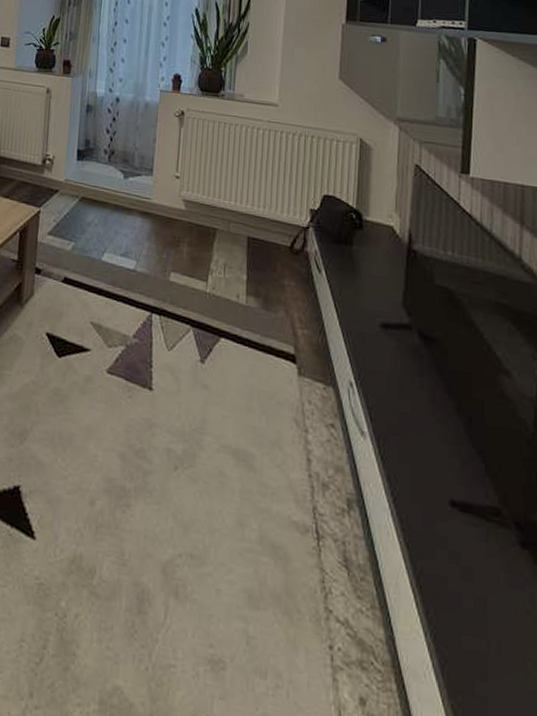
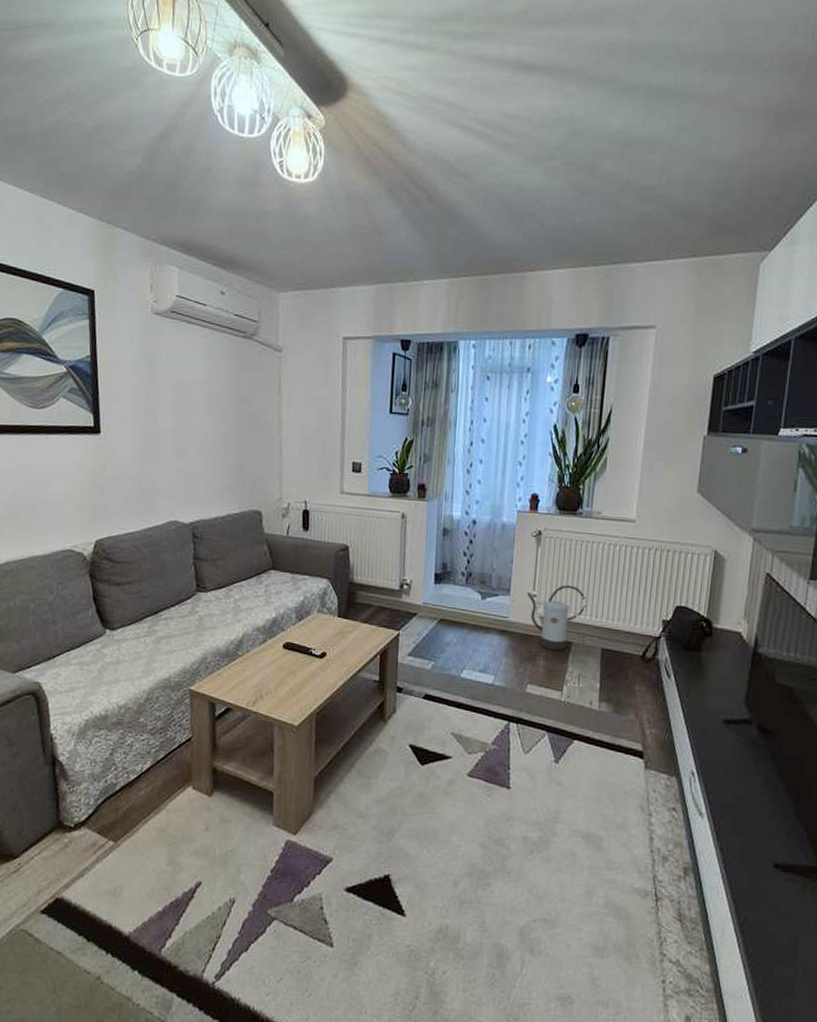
watering can: none [170,167,231,237] -> present [527,585,587,651]

